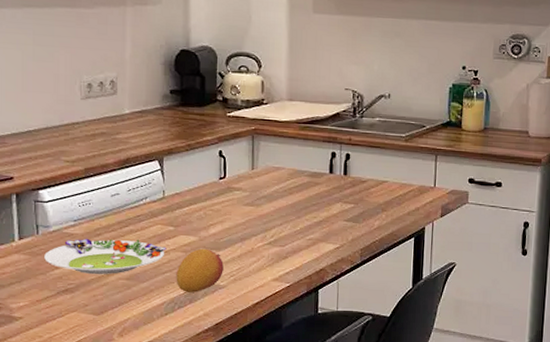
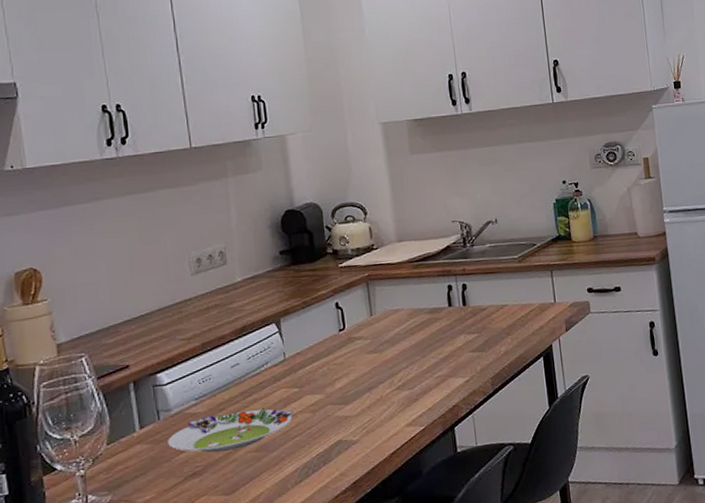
fruit: present [176,248,224,293] -> none [306,404,355,454]

